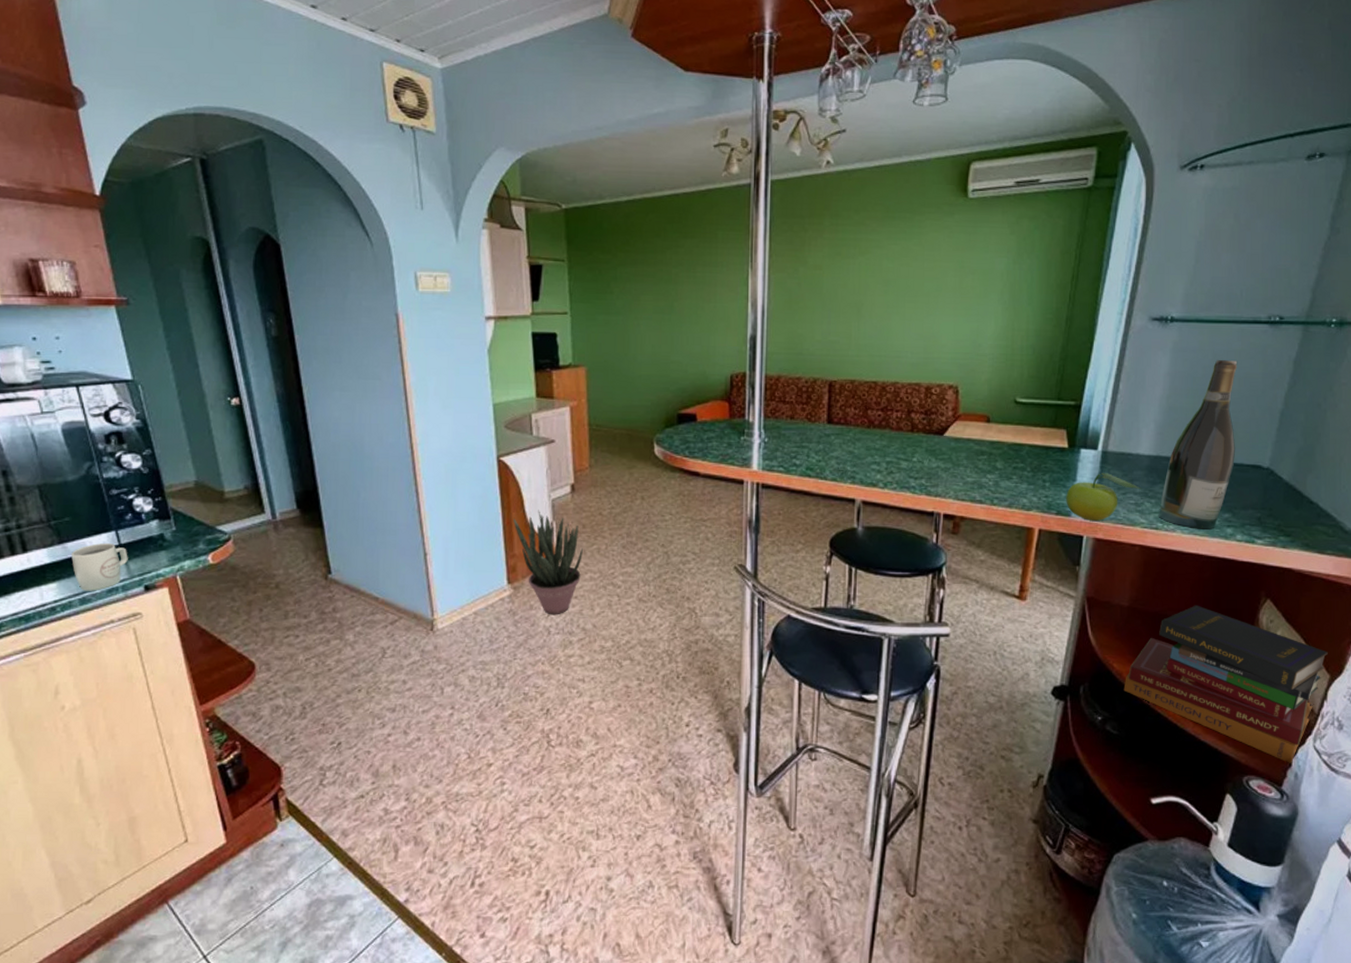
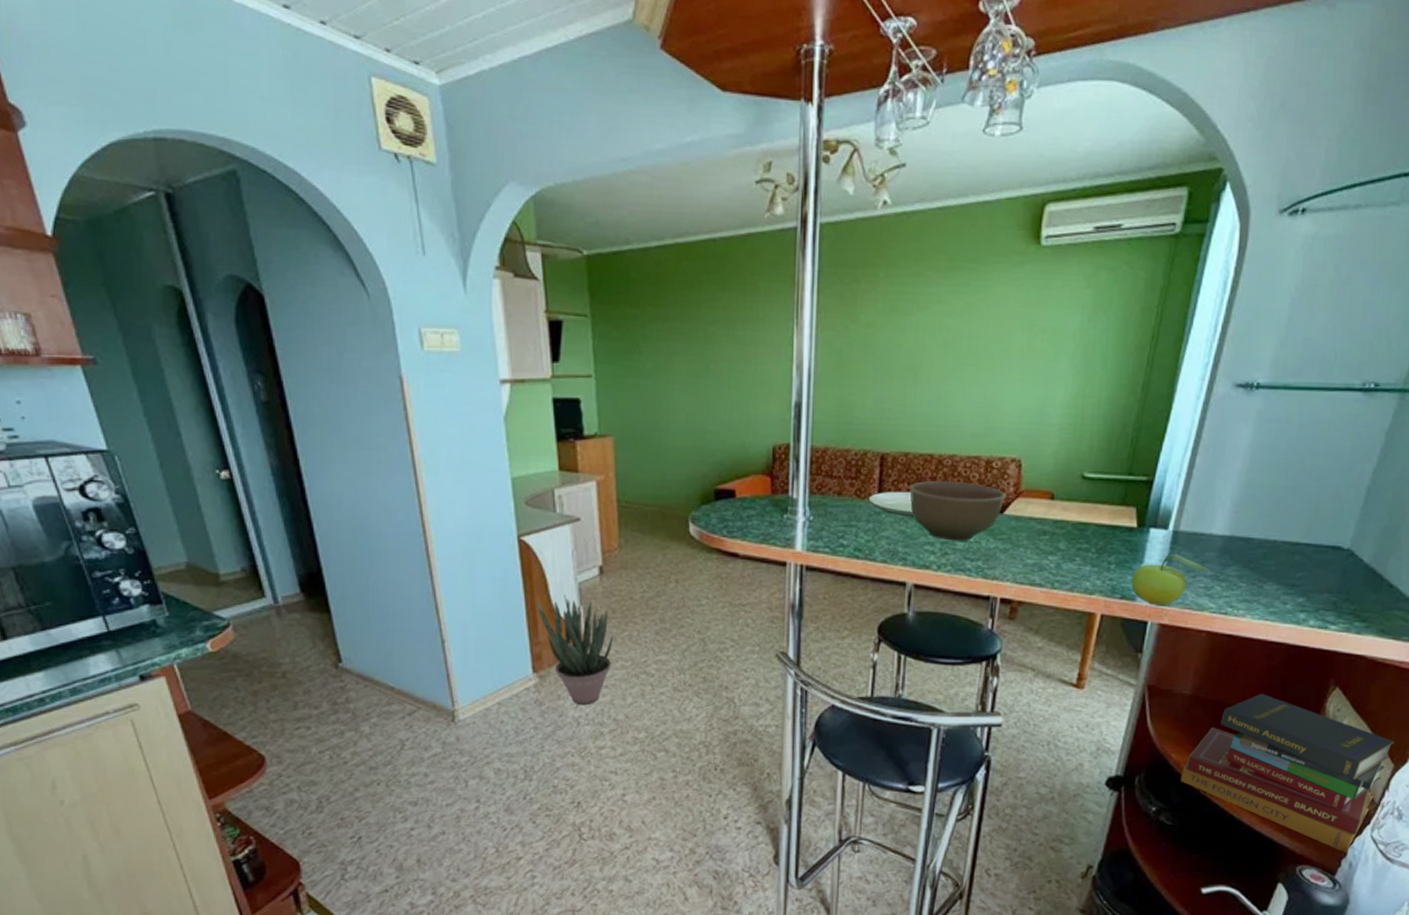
mug: present [71,543,128,591] -> none [56,630,119,681]
plate: none [819,415,860,439] -> present [868,491,914,517]
bowl: none [856,405,945,461] -> present [909,480,1006,541]
wine bottle: present [1158,359,1238,530] -> none [1228,430,1326,615]

